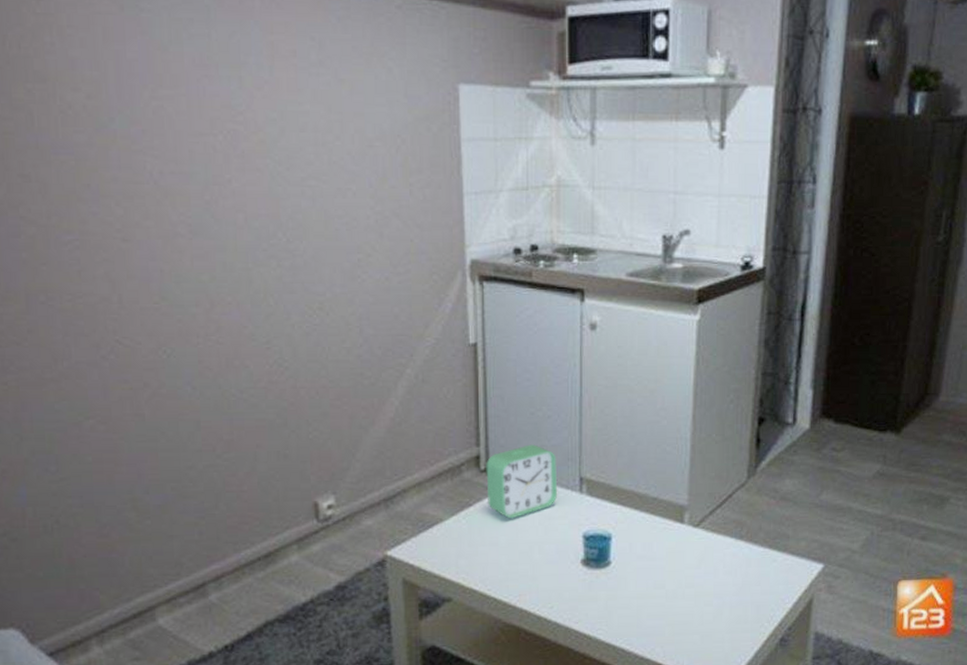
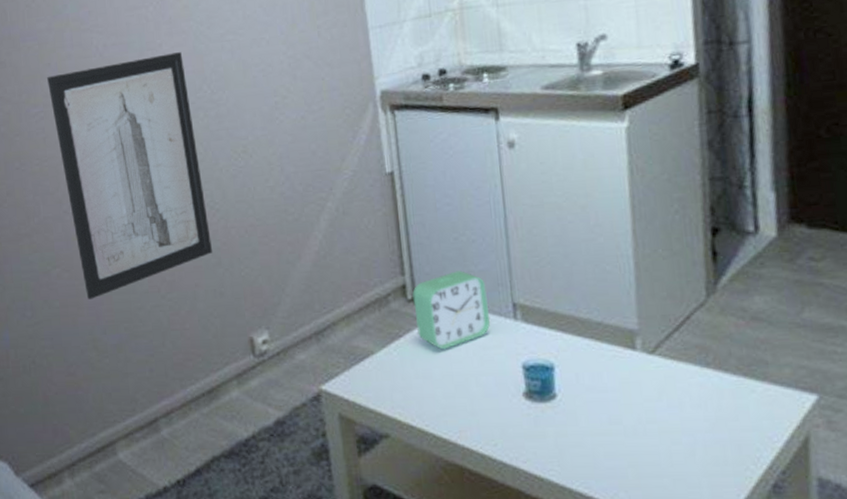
wall art: none [85,191,279,456] -> present [47,52,213,300]

